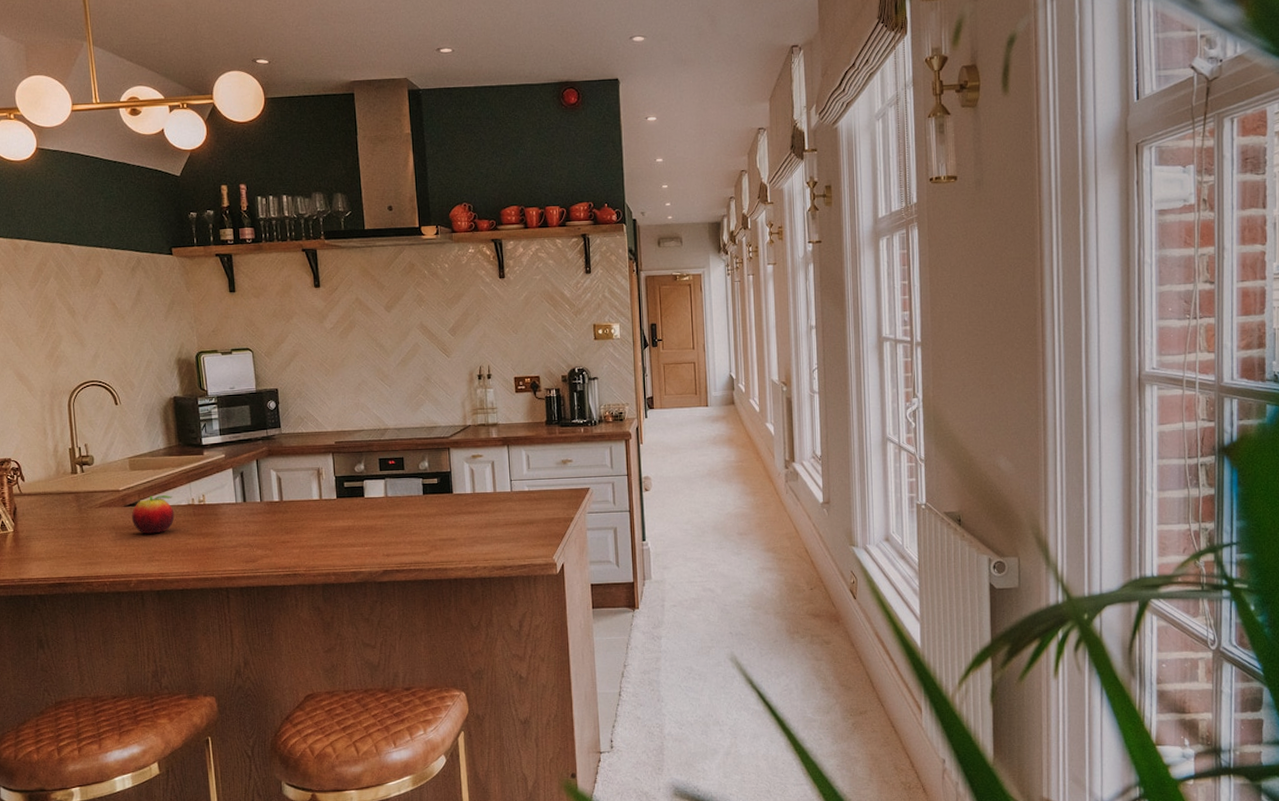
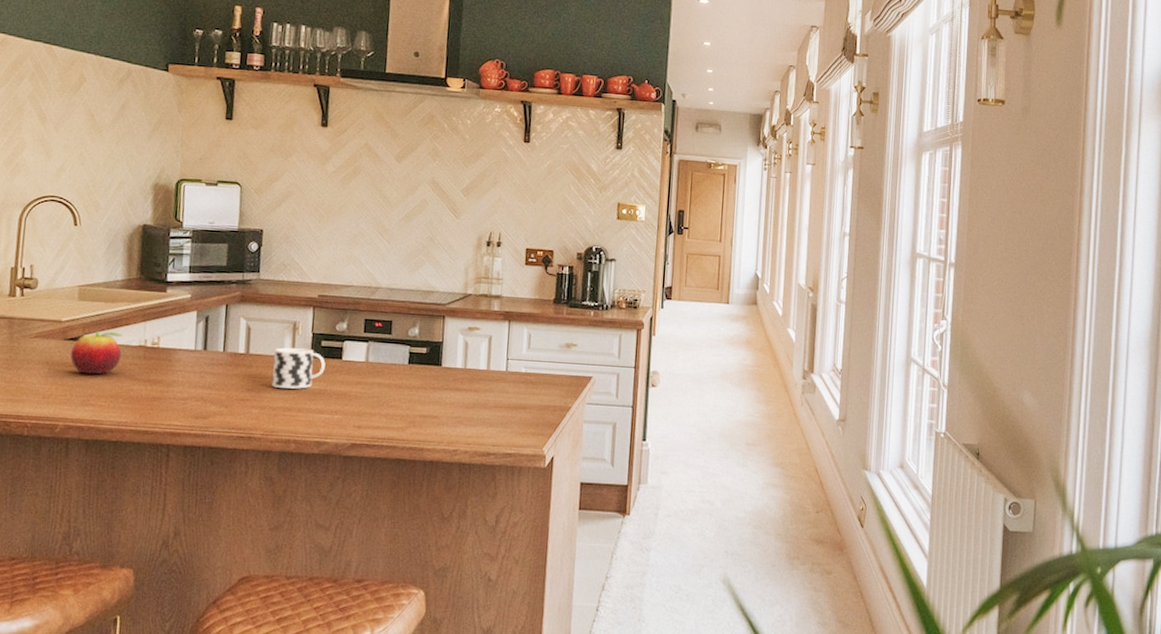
cup: none [304,491,351,528] -> present [272,347,326,389]

